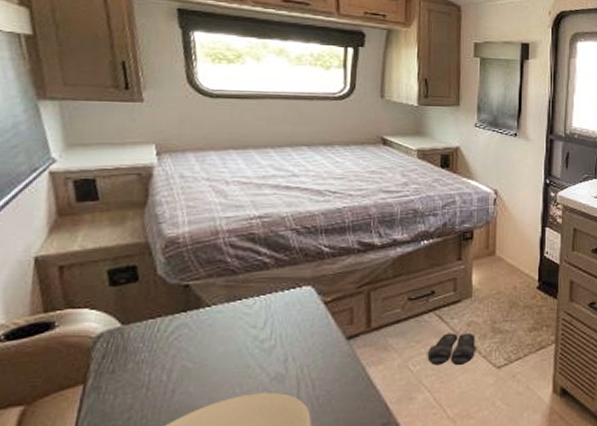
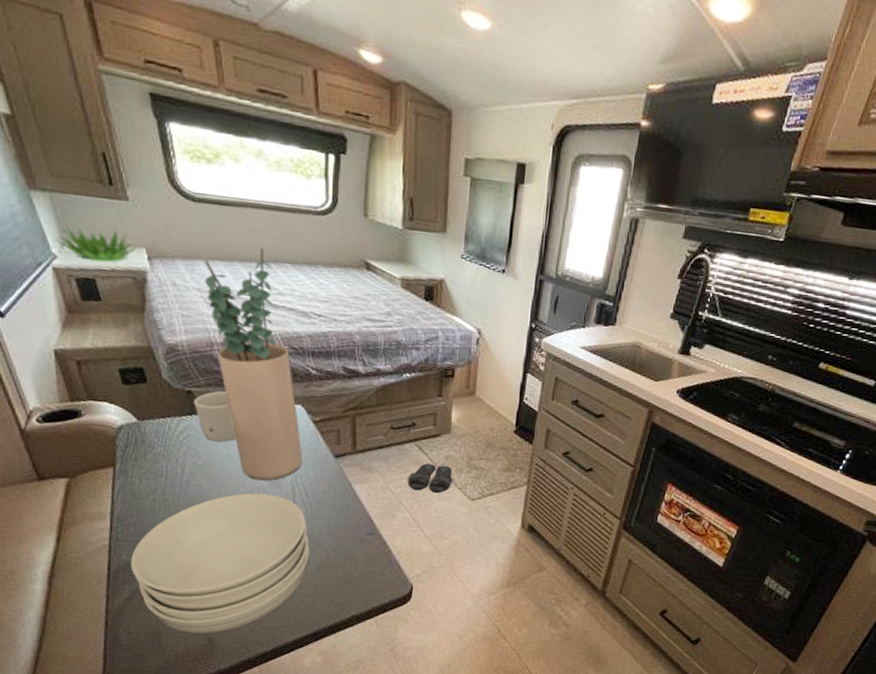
decorative plant: none [59,131,147,160] -> present [57,227,138,261]
mug: none [190,280,236,338] -> present [193,390,236,442]
vase: none [215,134,311,378] -> present [205,248,303,481]

